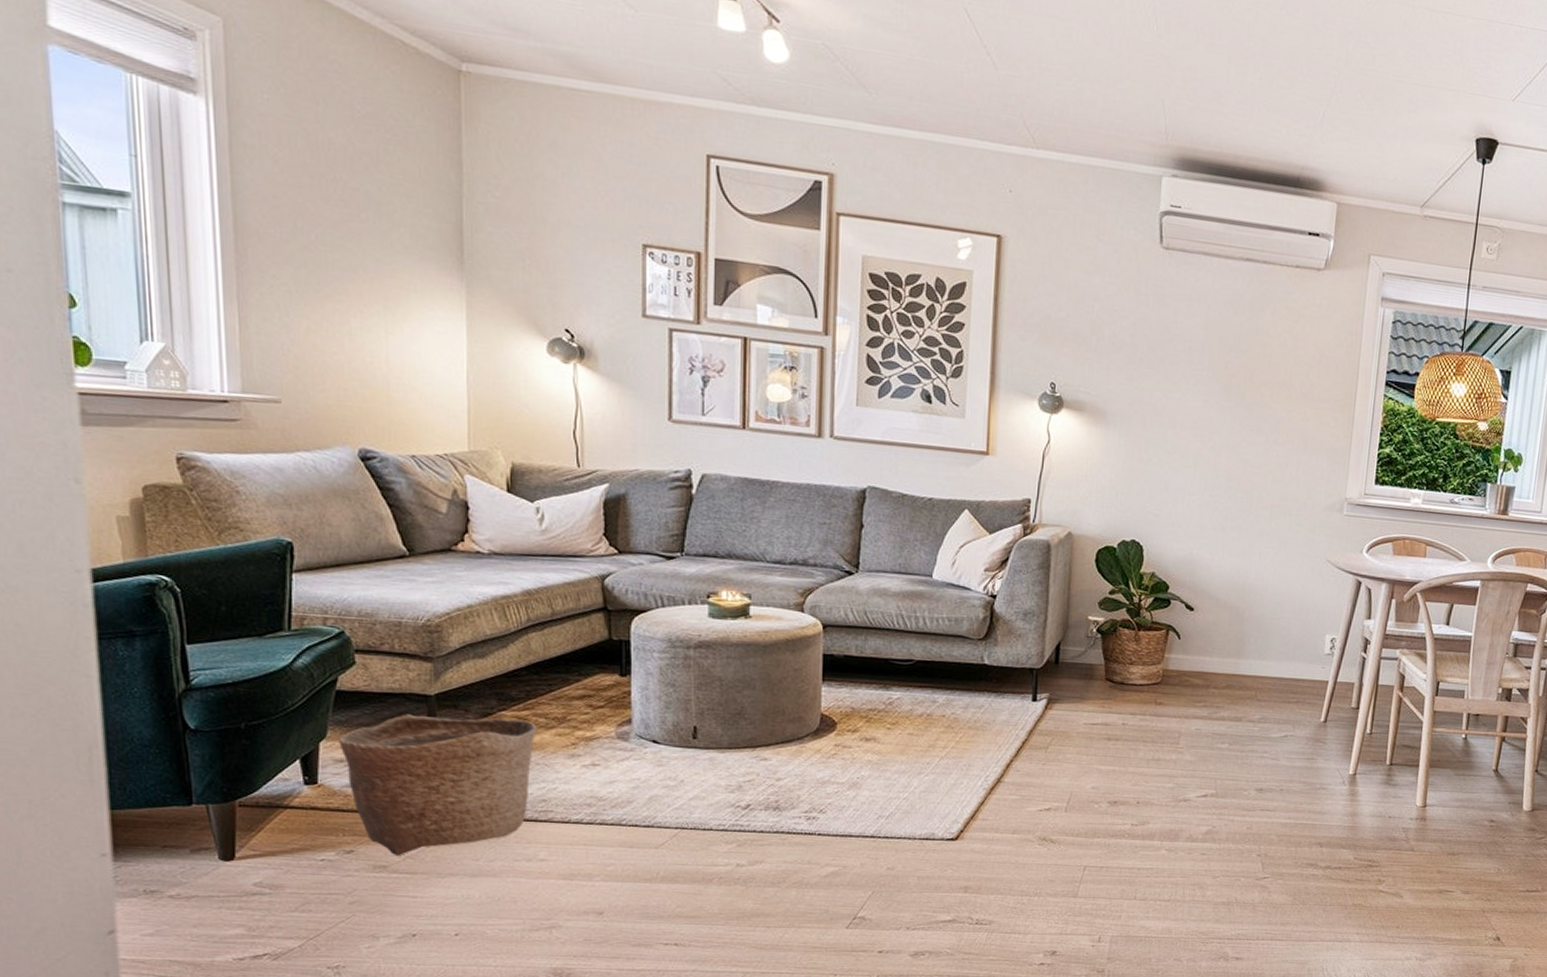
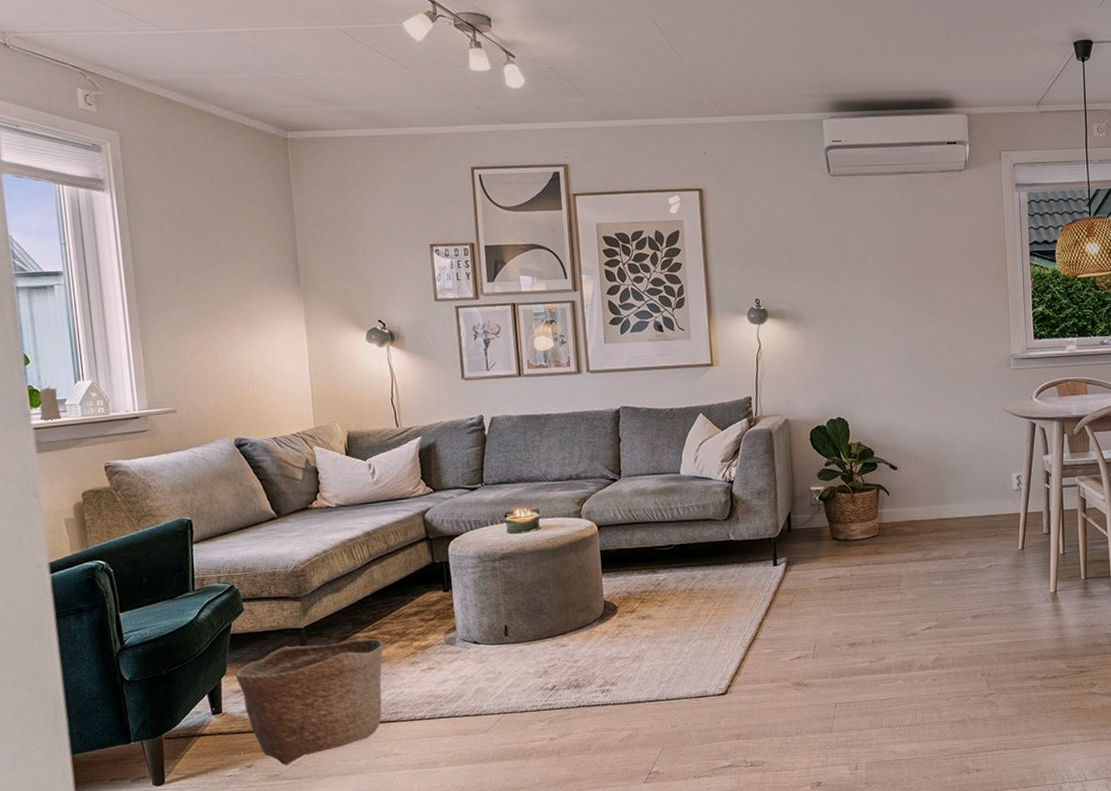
candle: none [88,341,119,388] -> present [39,386,62,421]

